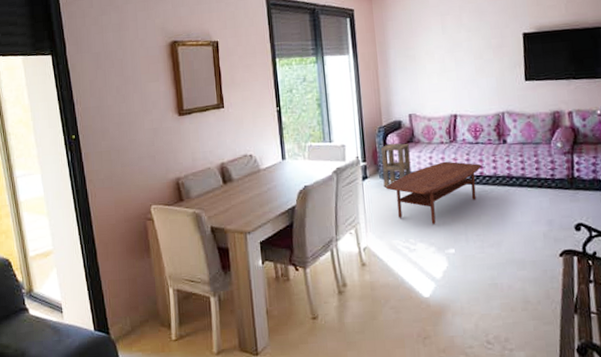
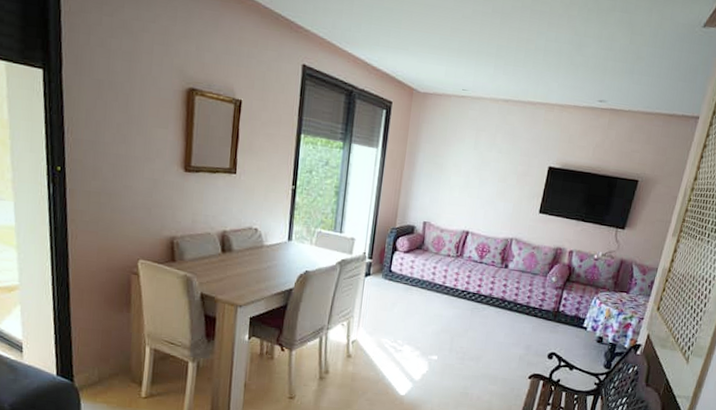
side table: present [380,143,412,188] -> none [384,245,417,288]
coffee table: present [386,161,482,225] -> none [386,273,480,331]

